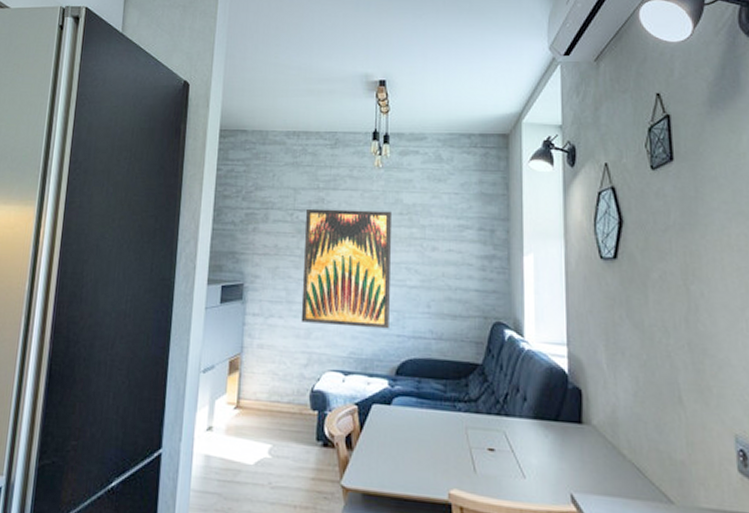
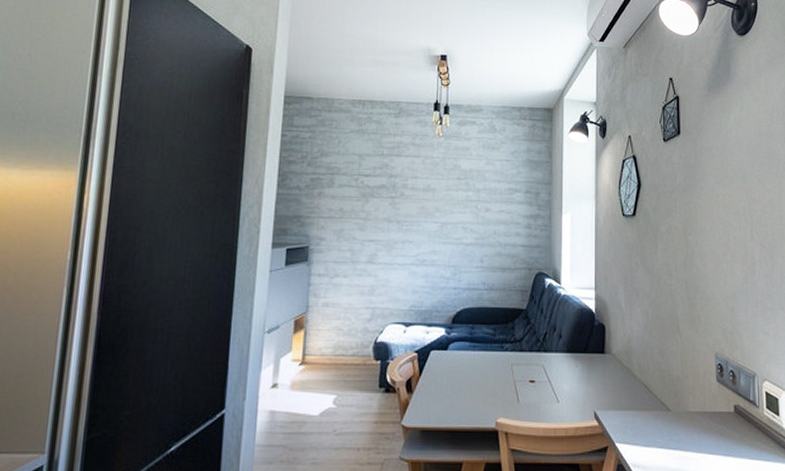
wall art: present [300,208,393,329] -> none [365,173,451,283]

